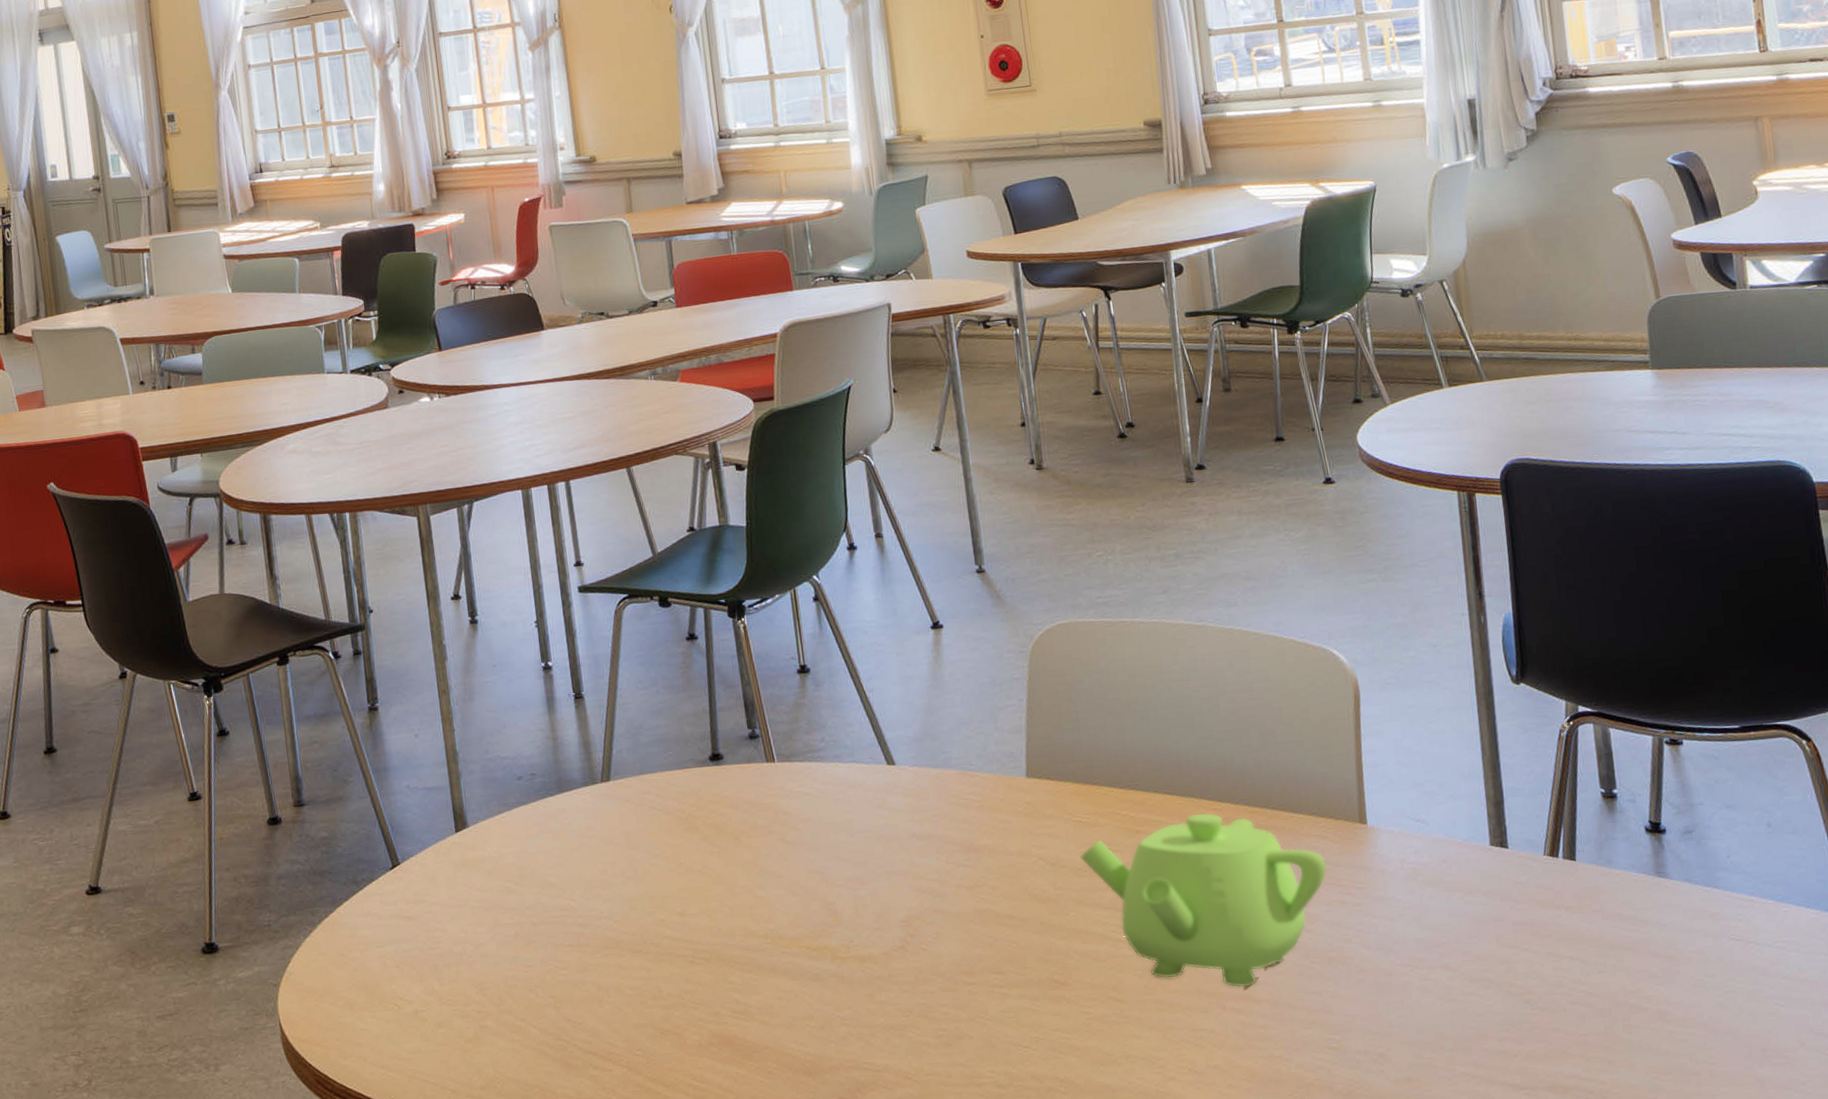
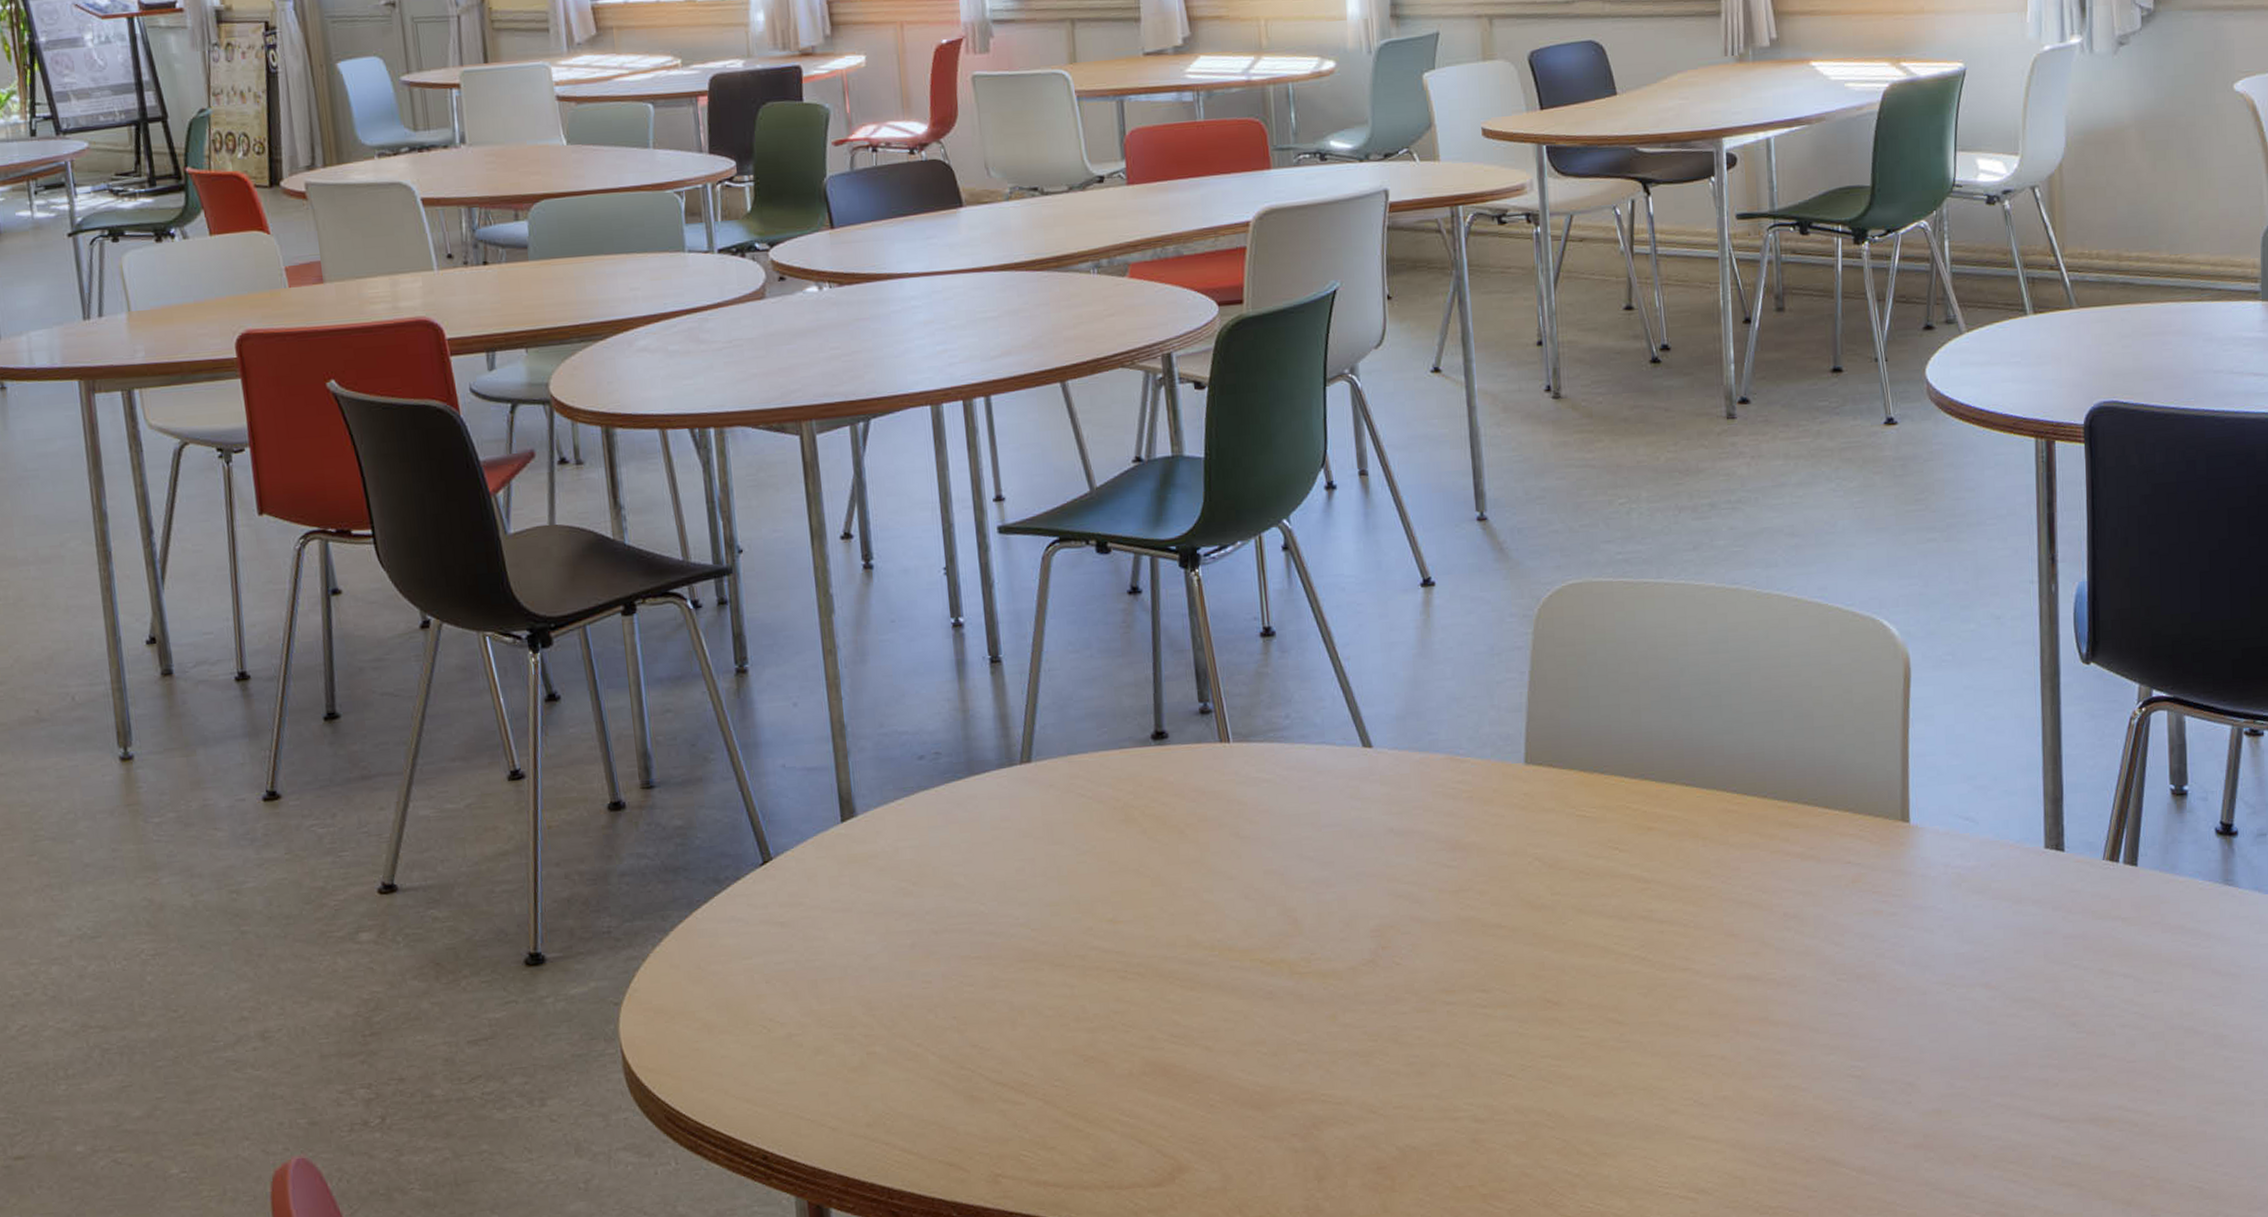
teapot: present [1080,812,1328,988] -> none [1582,807,1862,1009]

